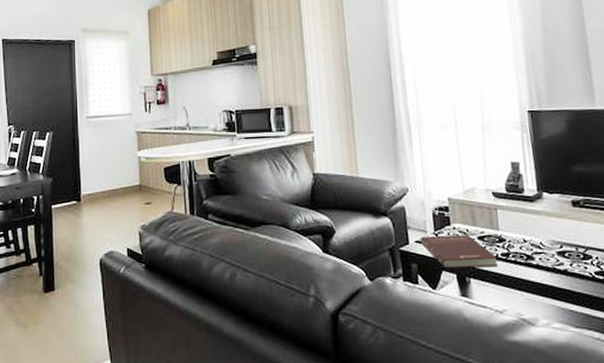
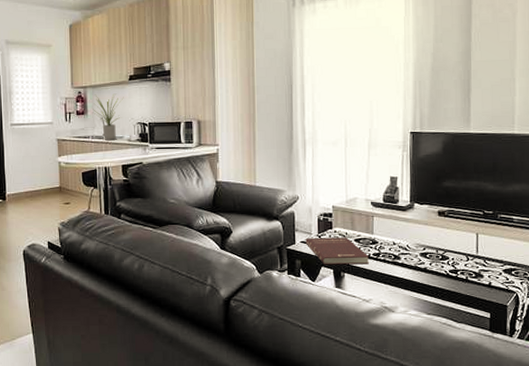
house plant: none [174,80,208,132] -> present [93,93,124,141]

